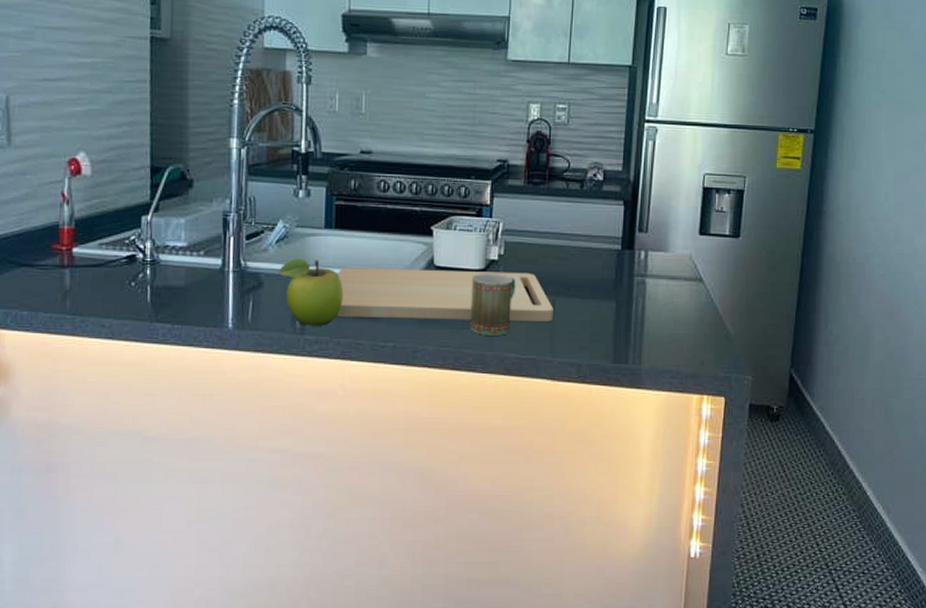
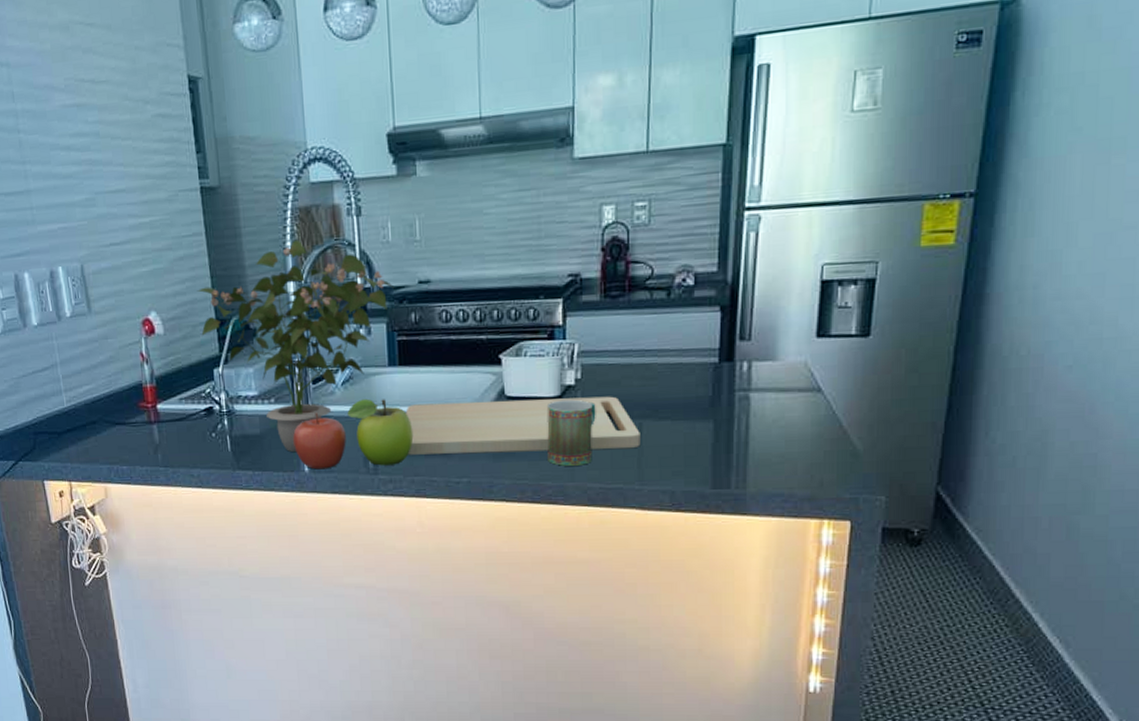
potted plant: none [133,98,337,308] -> present [197,239,395,453]
fruit: none [219,268,275,327] -> present [293,412,346,470]

